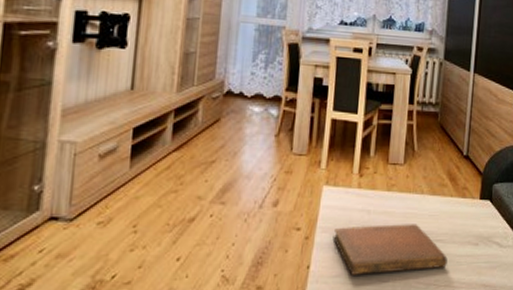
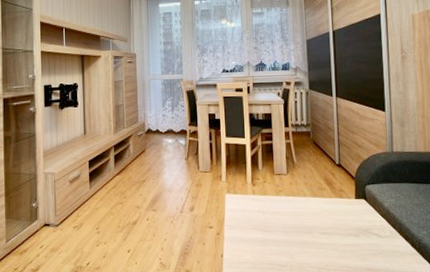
notebook: present [333,224,448,275] -> none [238,220,334,262]

